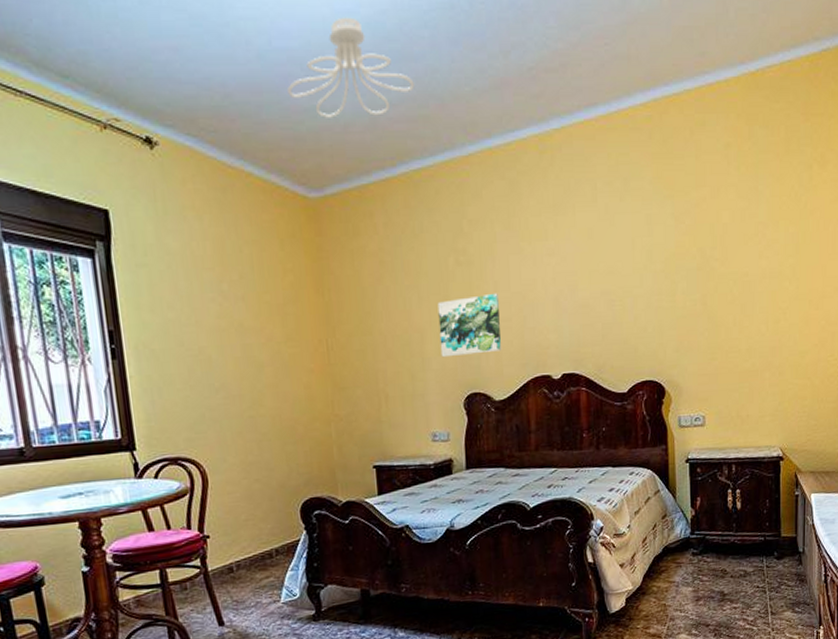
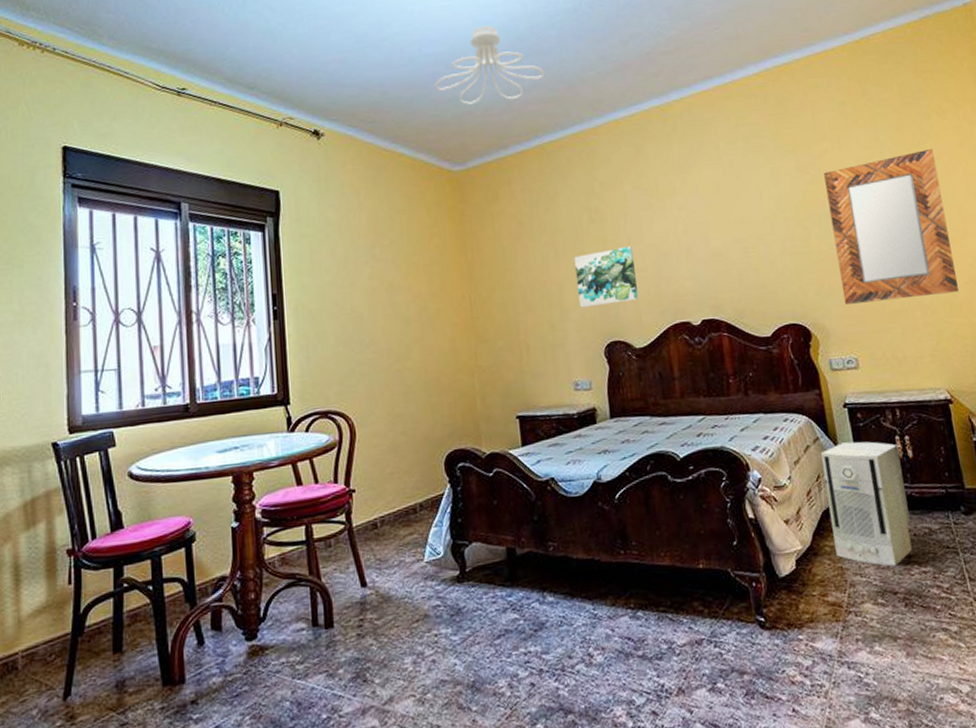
air purifier: none [659,494,729,603] -> present [820,441,912,567]
home mirror: none [699,202,808,363] -> present [824,148,959,304]

